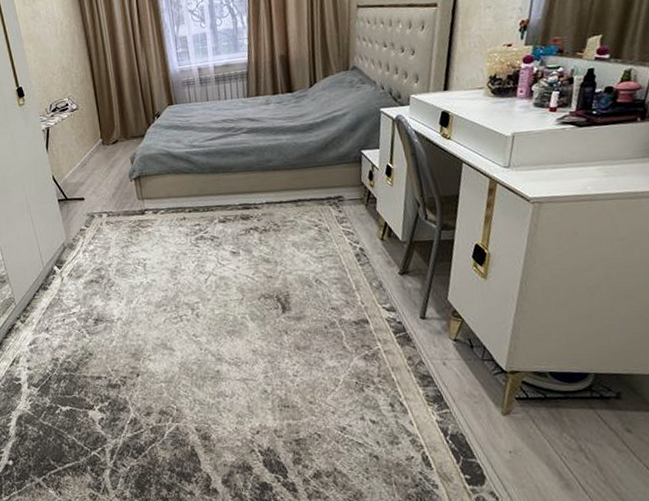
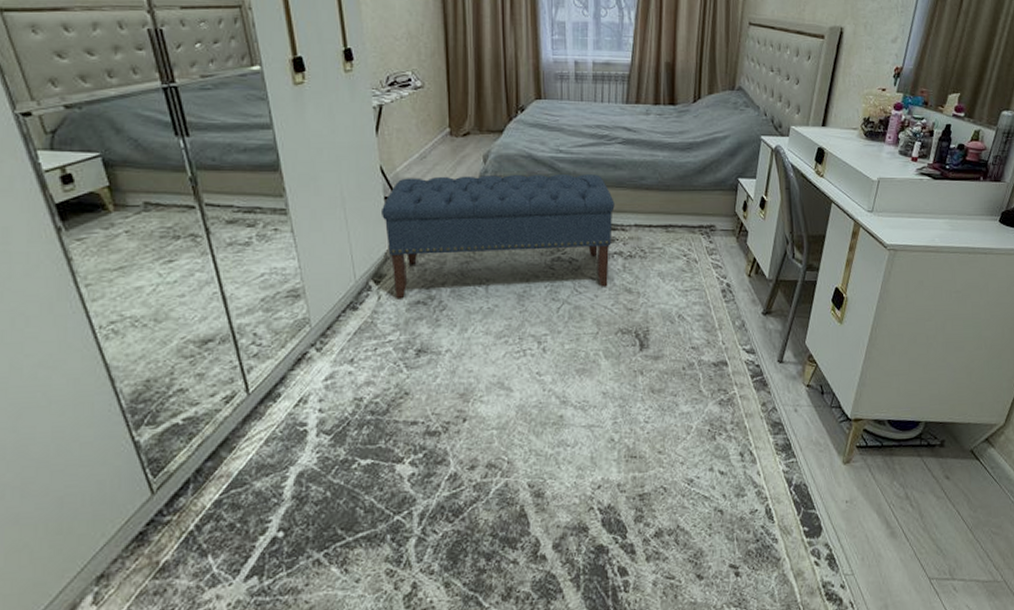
bench: none [56,162,248,279] -> present [380,174,615,298]

